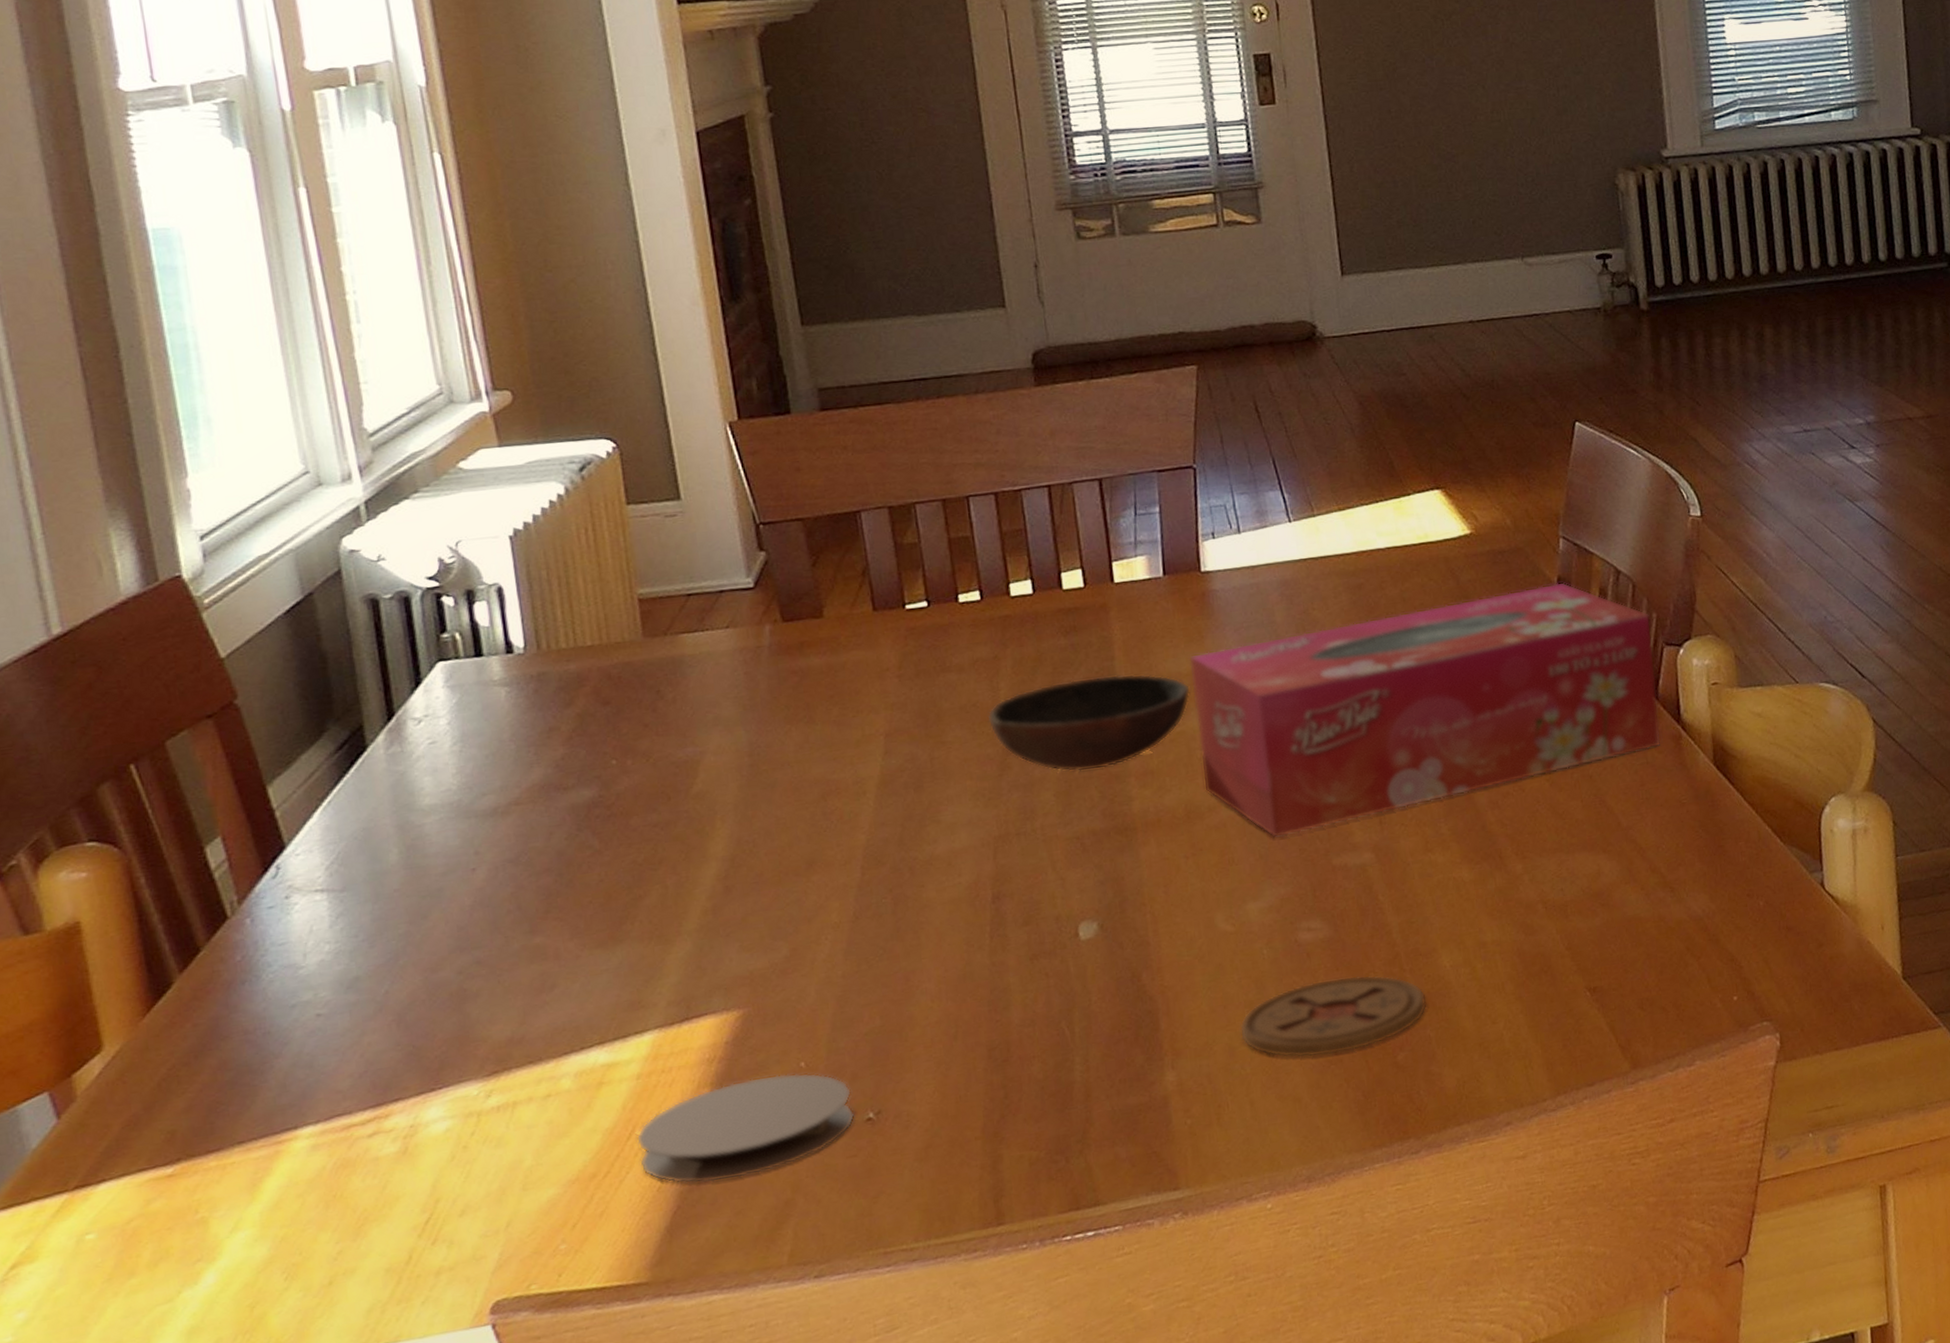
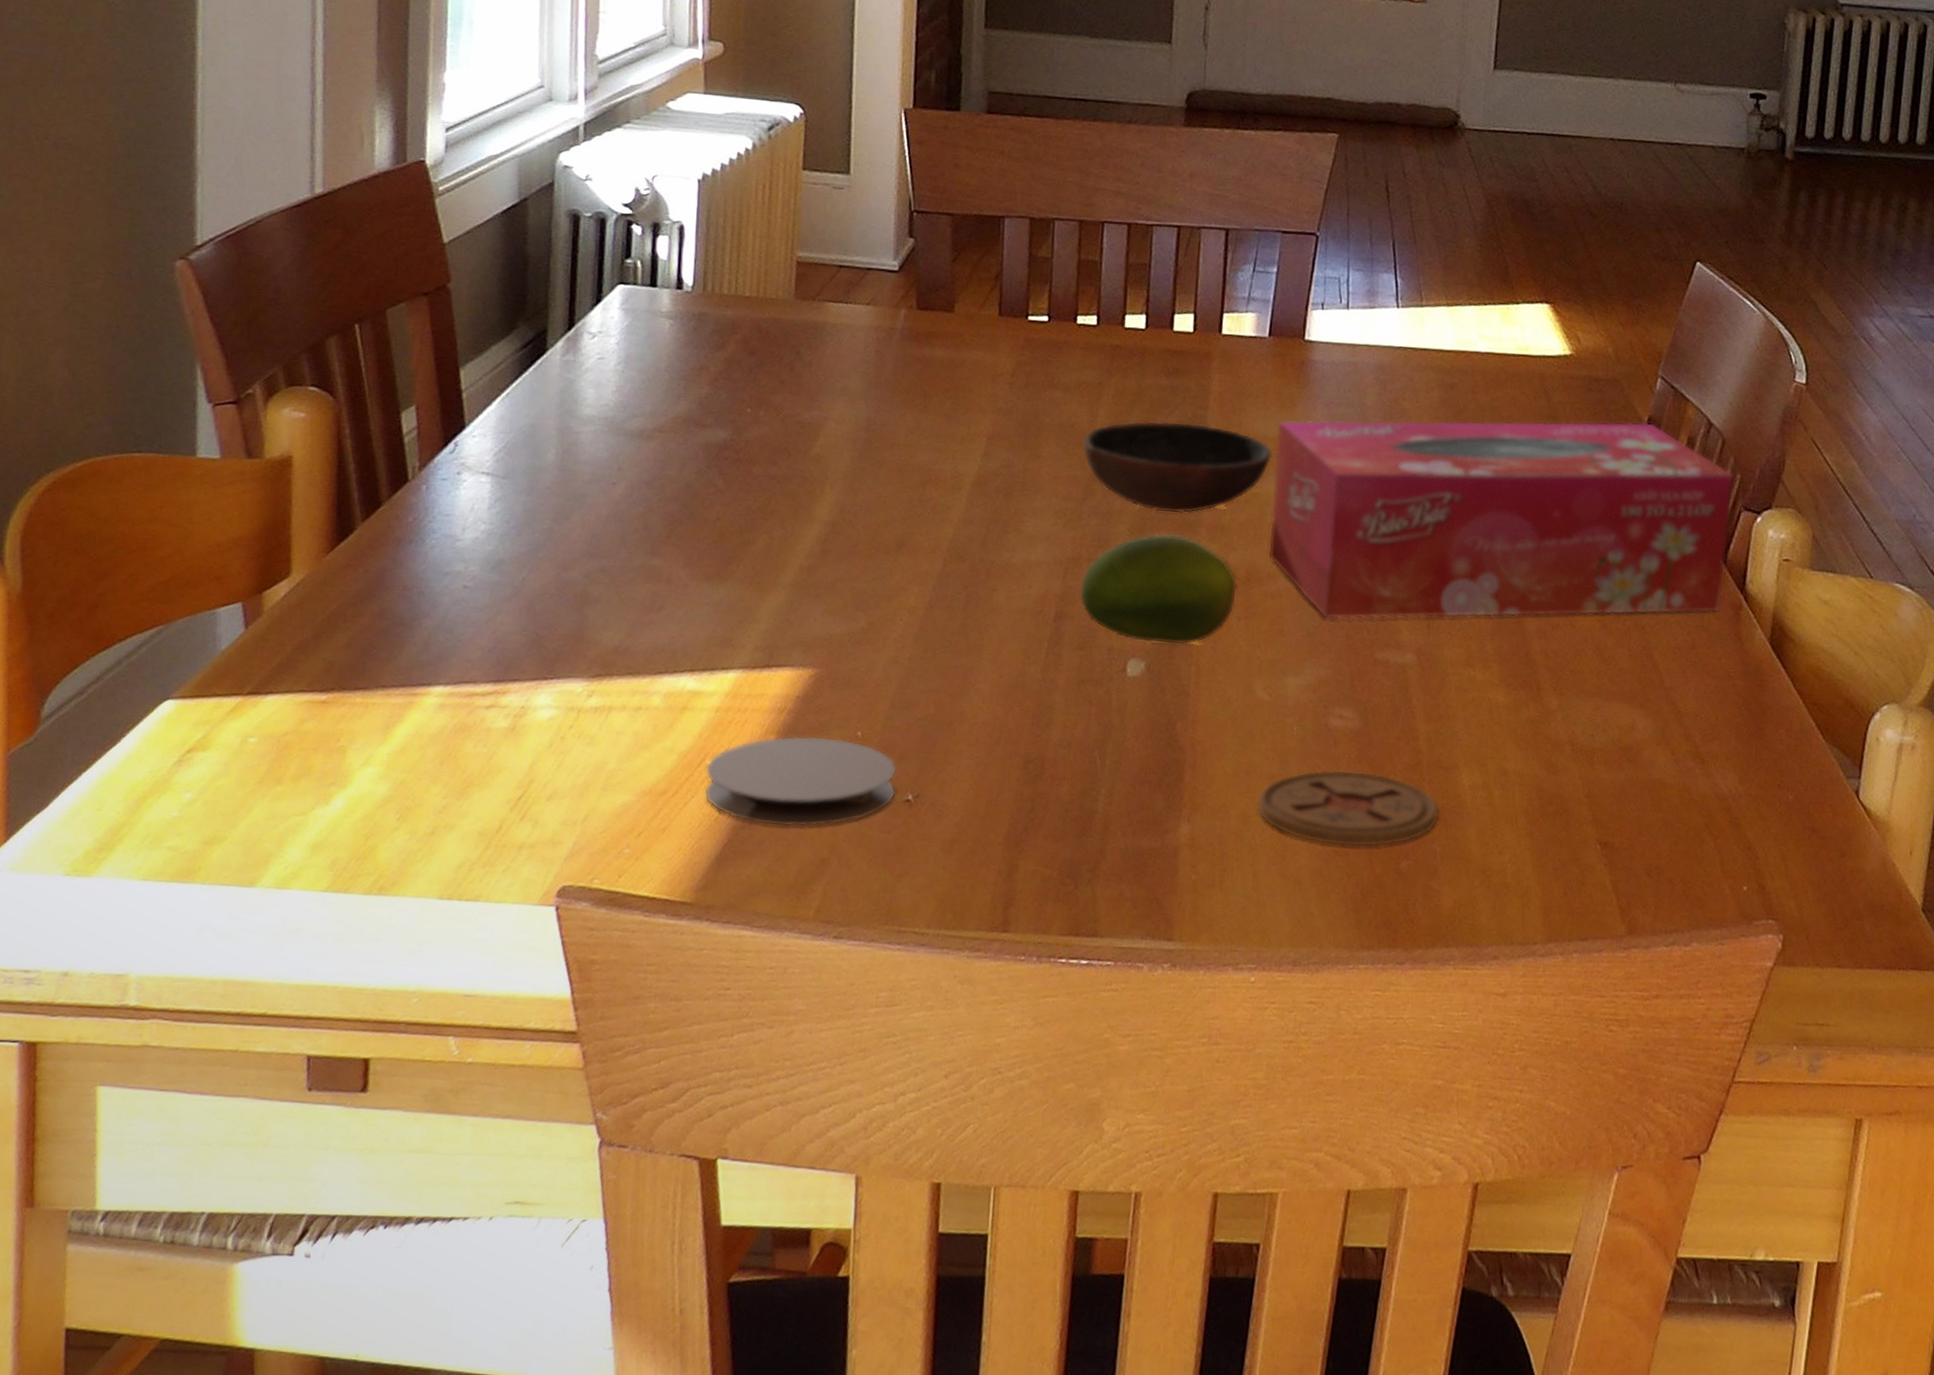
fruit: none [1013,788,1180,904] -> present [1079,533,1238,645]

